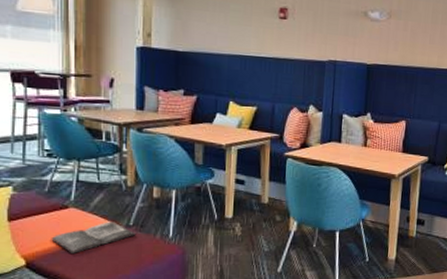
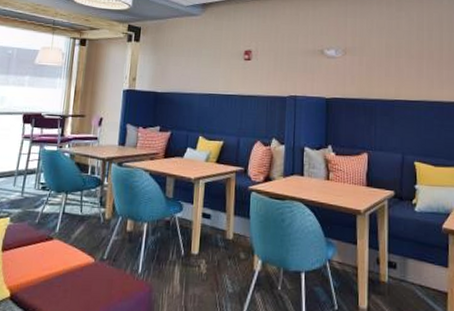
magazine: present [51,221,137,253] -> none [34,254,109,287]

